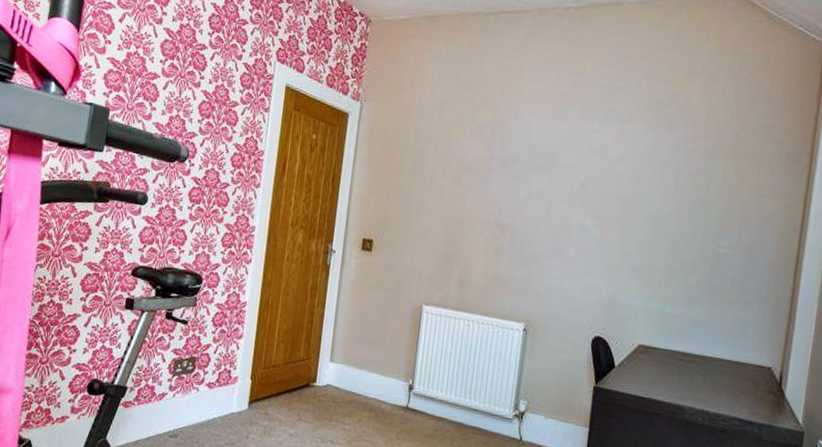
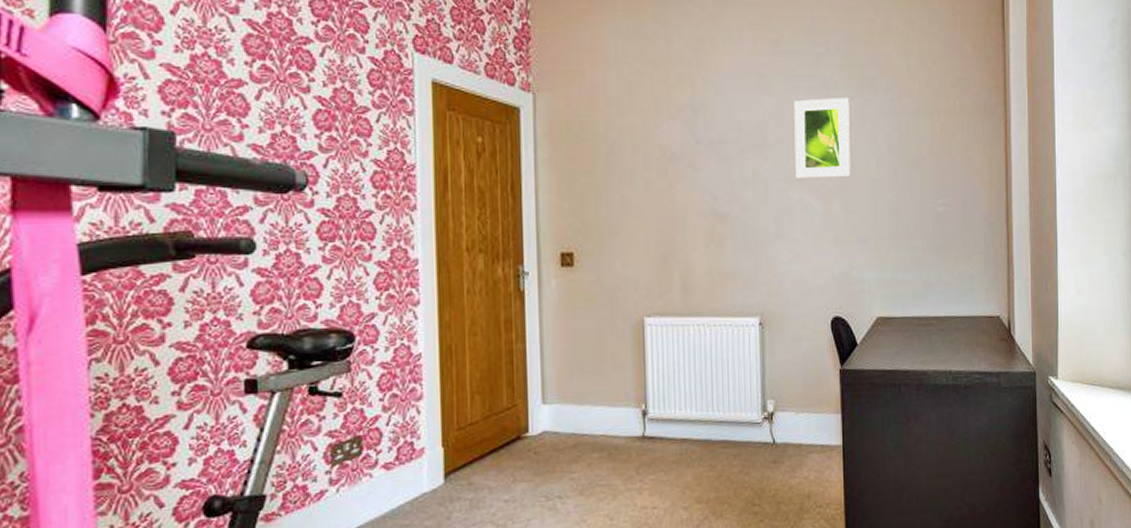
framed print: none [578,130,642,208] -> present [794,97,851,179]

